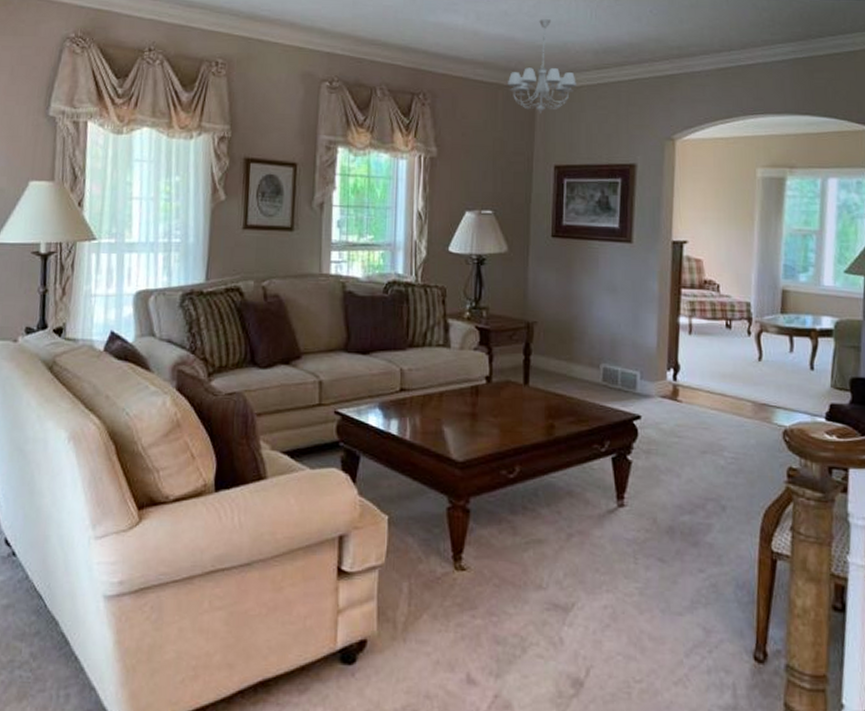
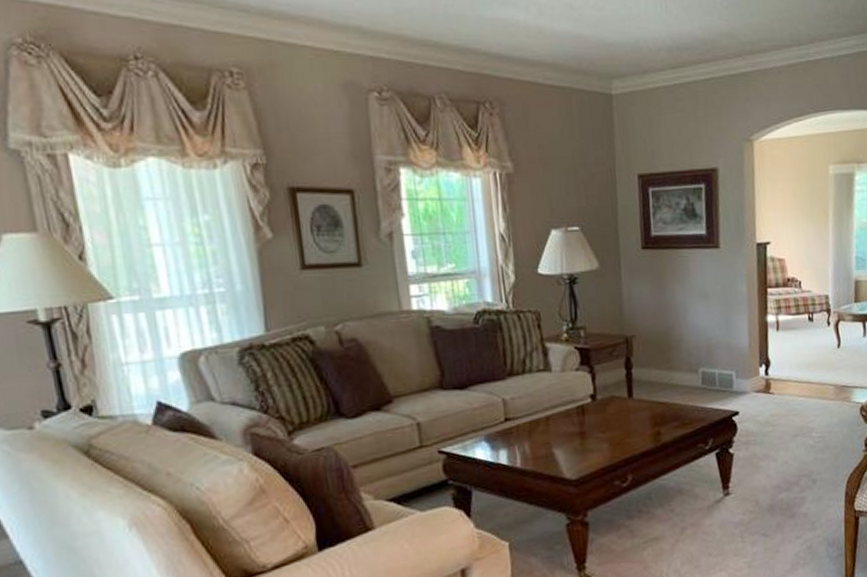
chandelier: present [507,19,576,114] -> none [580,13,653,120]

